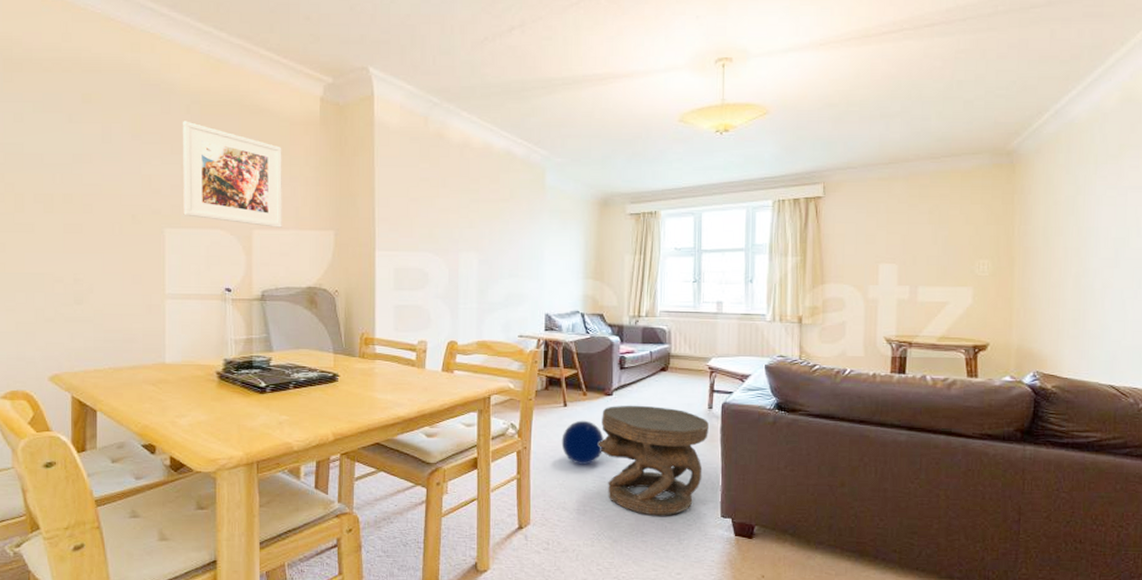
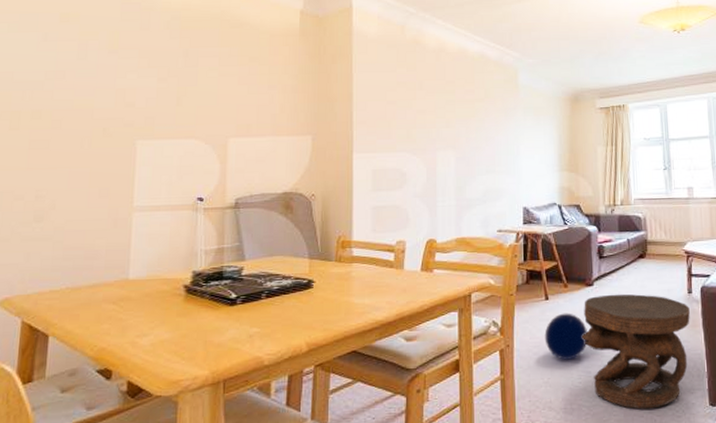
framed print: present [183,121,282,228] -> none [157,36,261,135]

